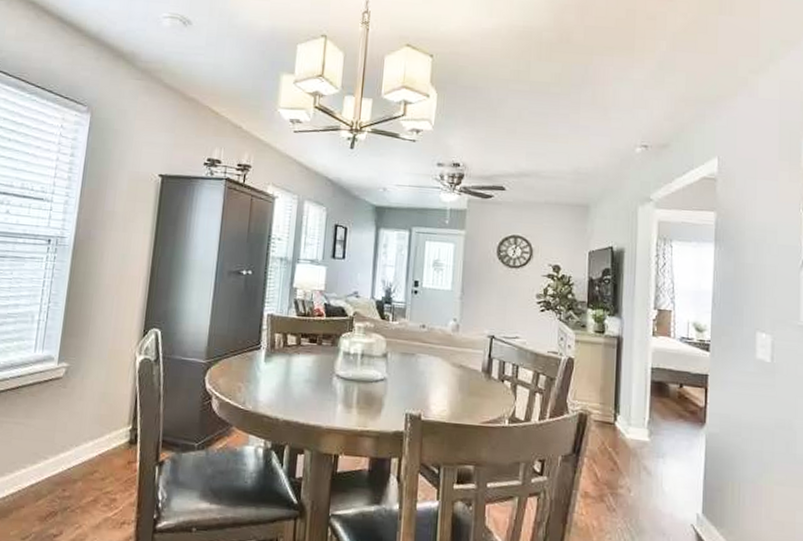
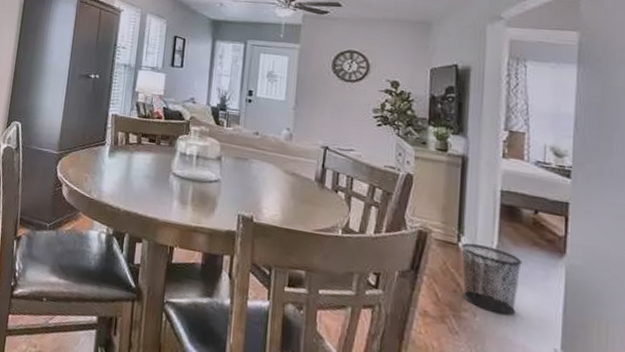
waste bin: none [617,421,670,488] -> present [461,242,522,315]

